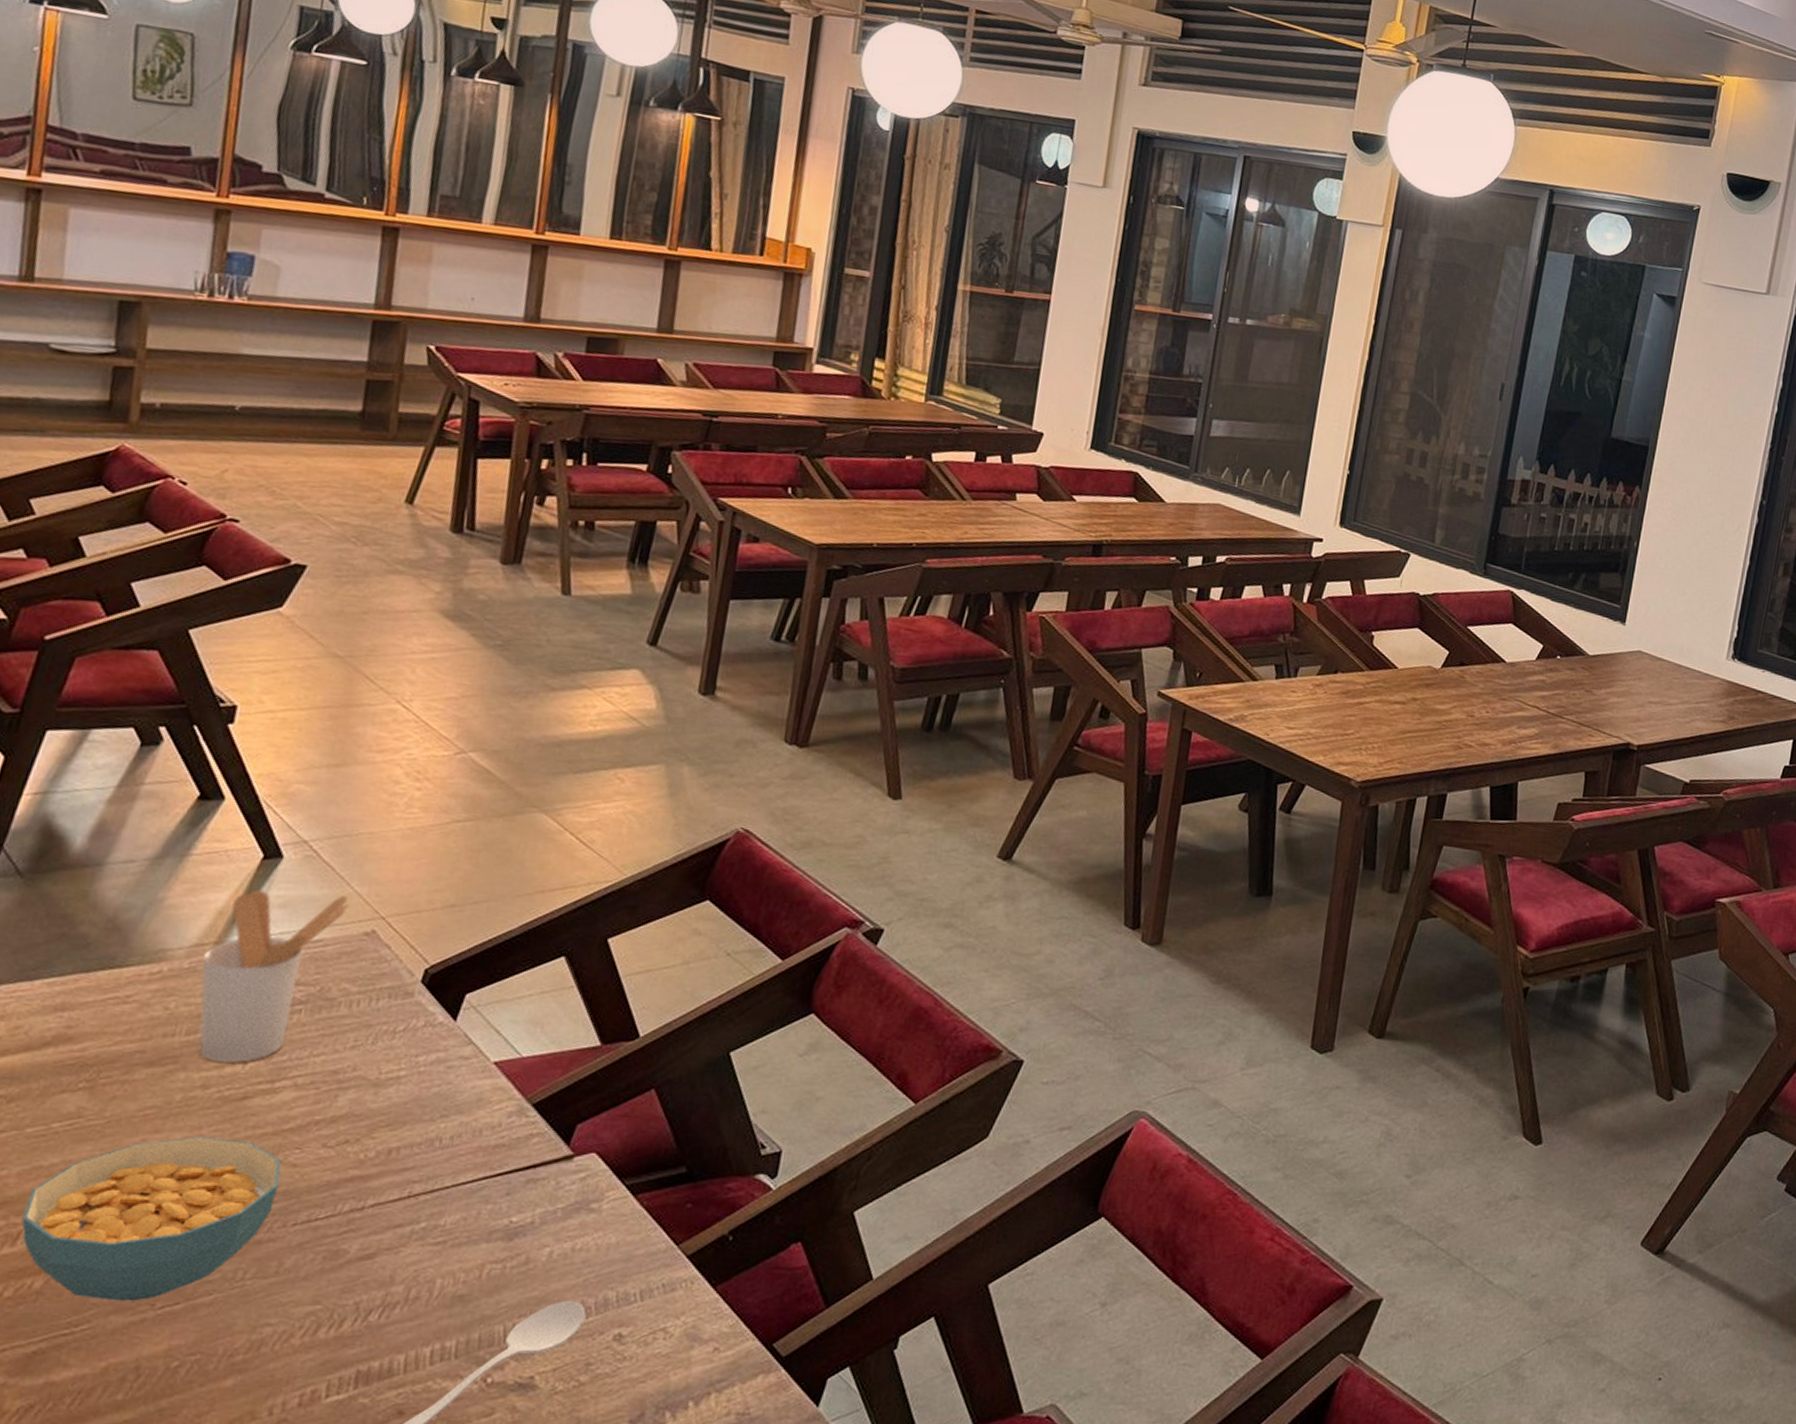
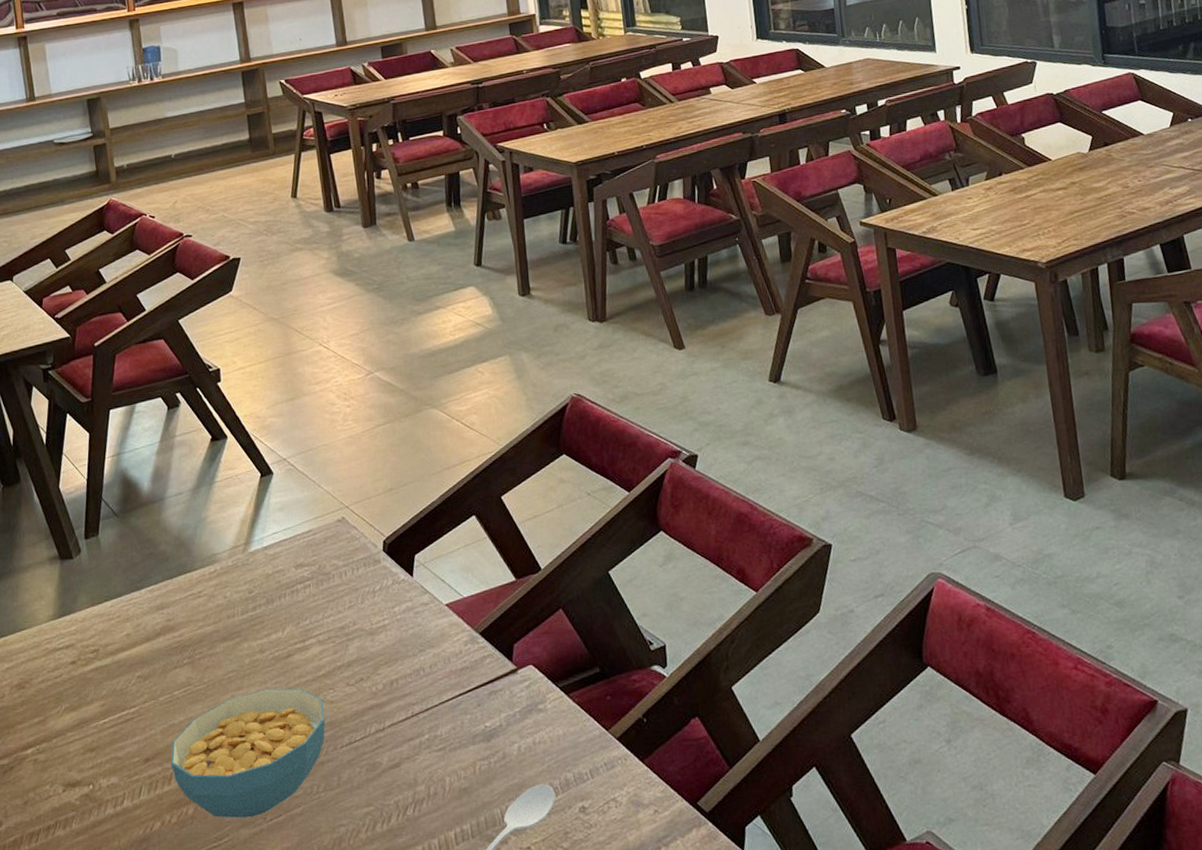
utensil holder: present [199,890,350,1063] -> none [240,495,324,632]

